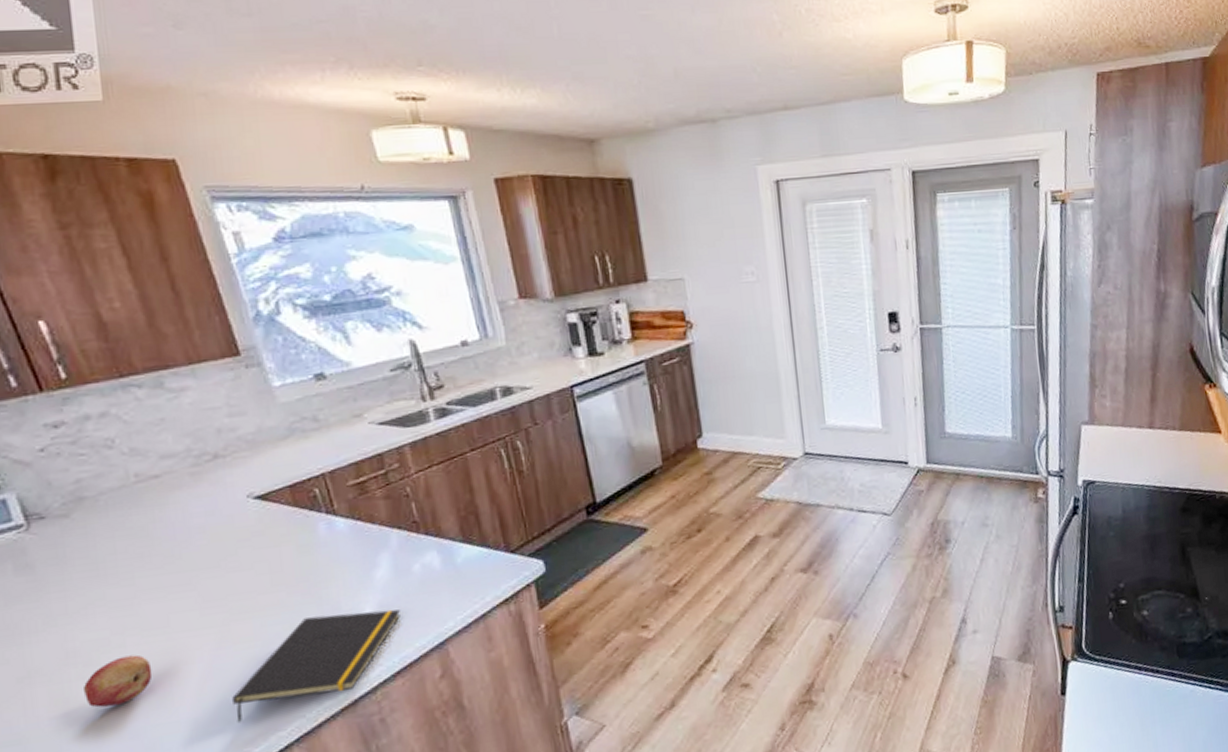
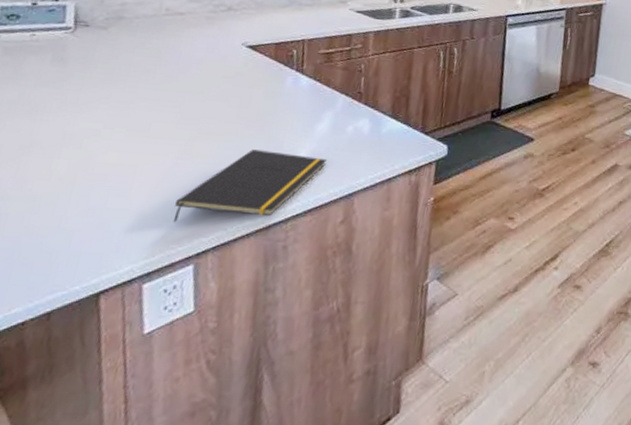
fruit: present [82,654,153,708] -> none [65,147,125,186]

